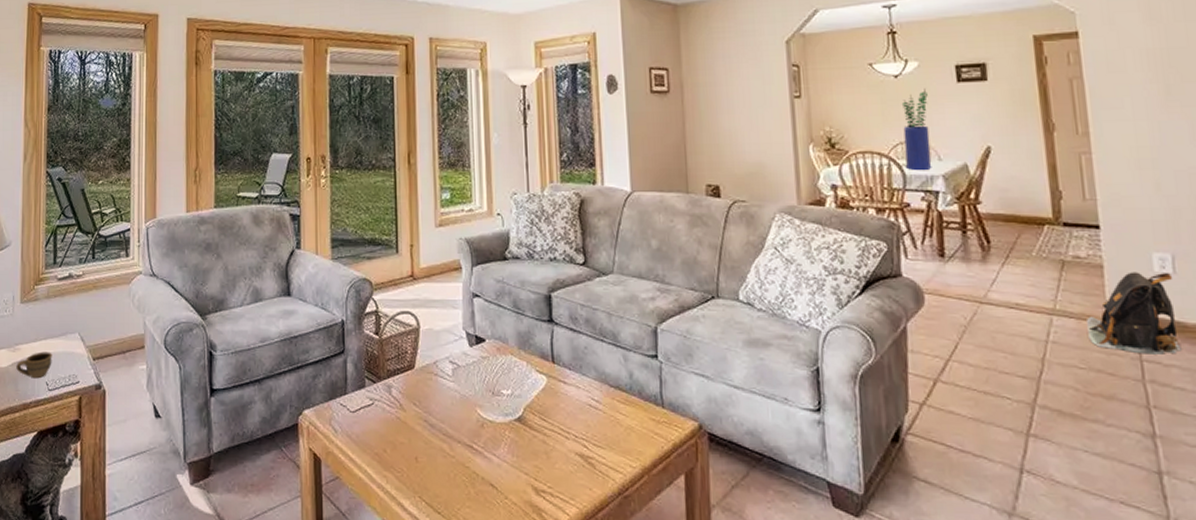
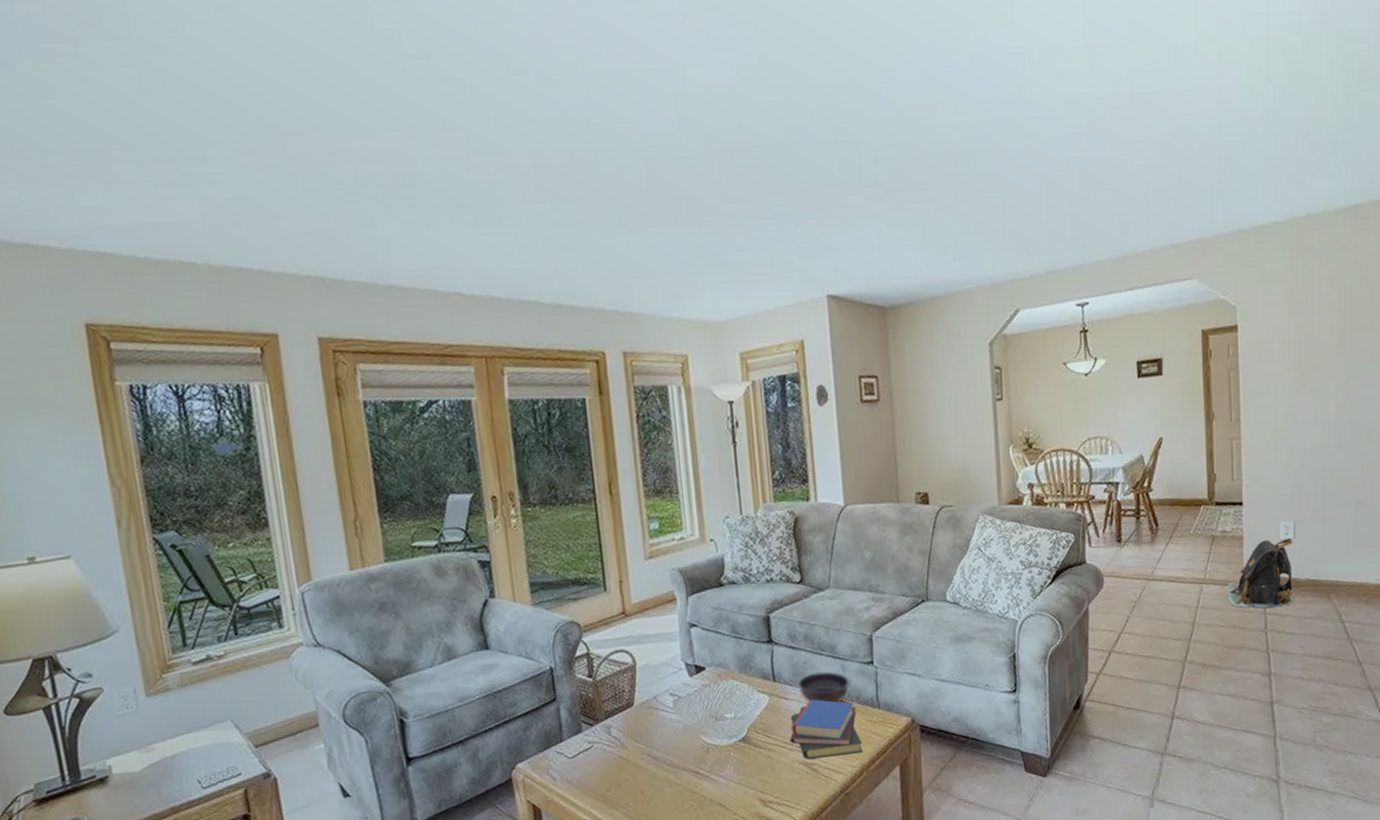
cup: present [16,351,52,379] -> none [153,746,202,779]
book: none [566,387,644,453] -> present [789,699,862,760]
bowl: none [578,359,631,395] -> present [798,671,849,703]
vase: present [901,89,932,171] -> none [1090,385,1114,465]

